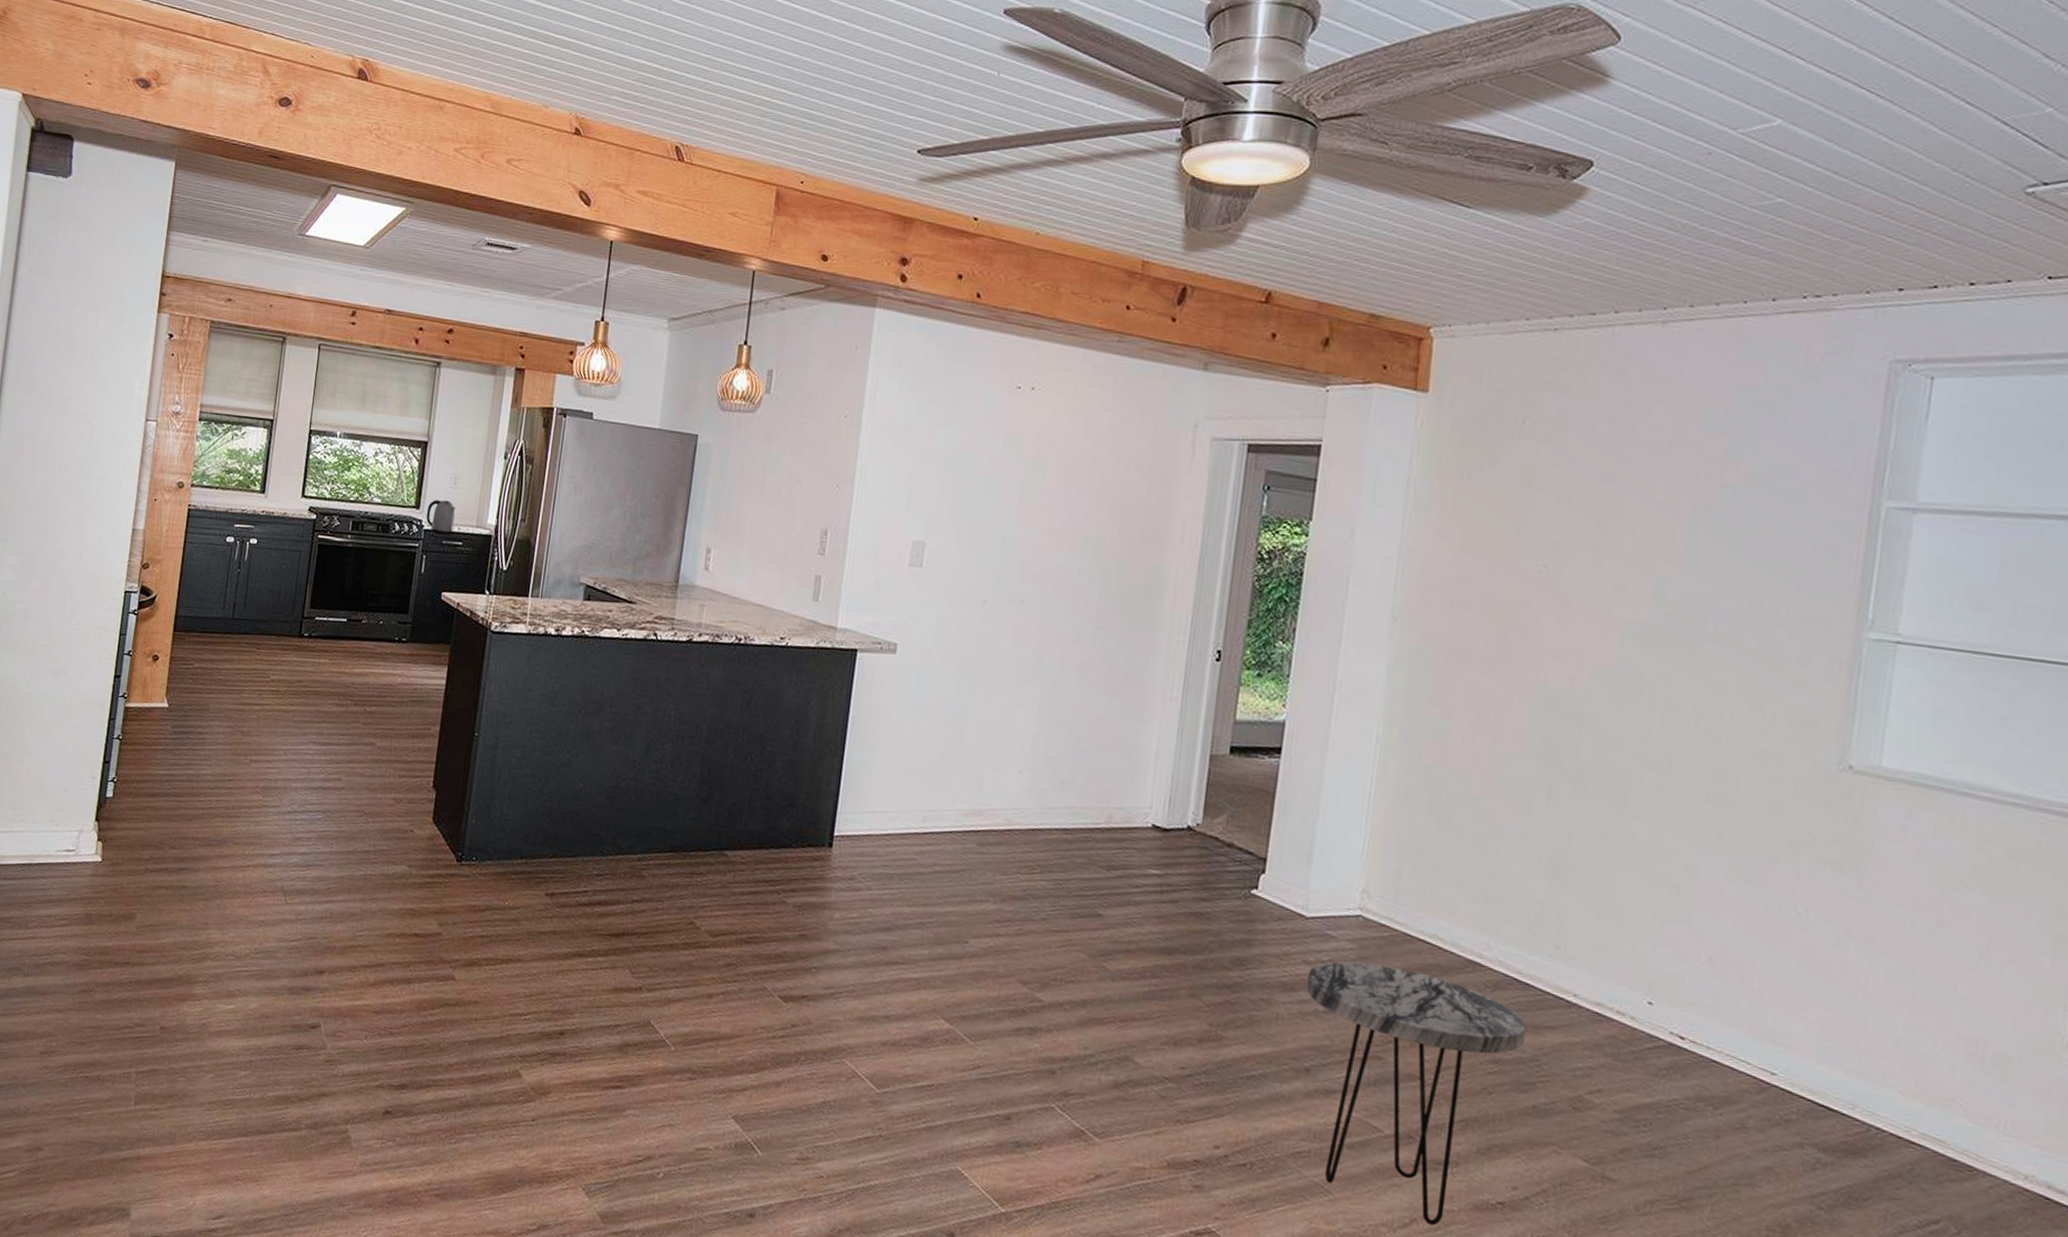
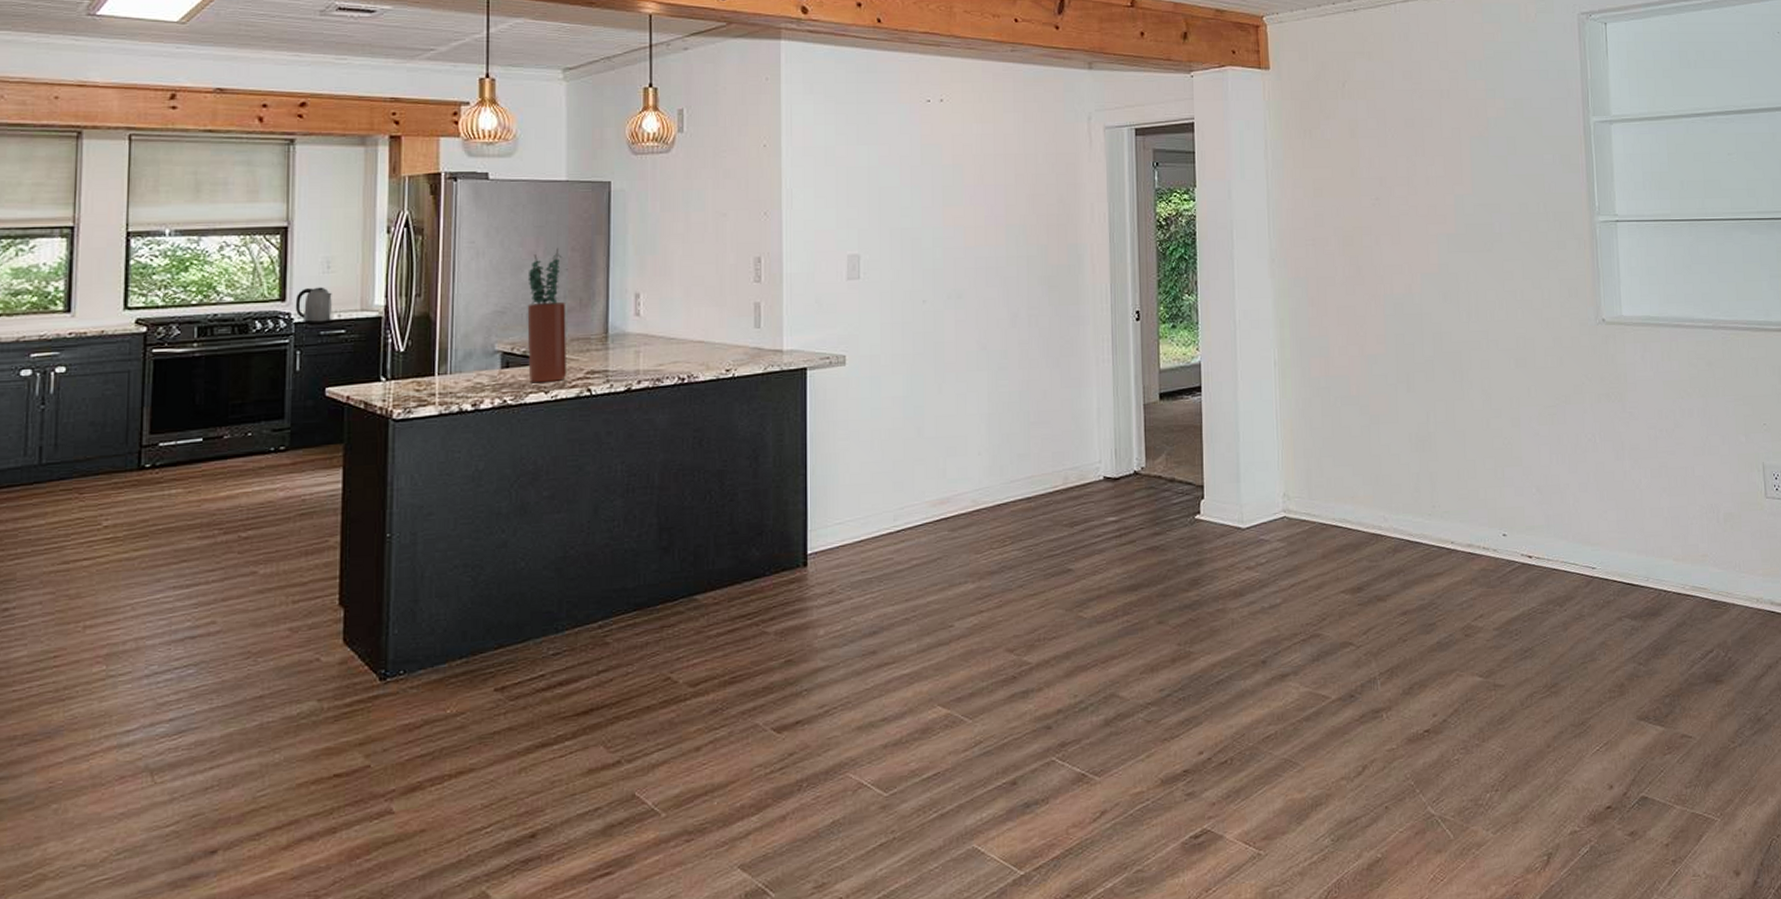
vase: none [605,494,647,621] -> present [527,248,568,383]
side table: present [1307,961,1526,1226] -> none [1252,554,1422,767]

